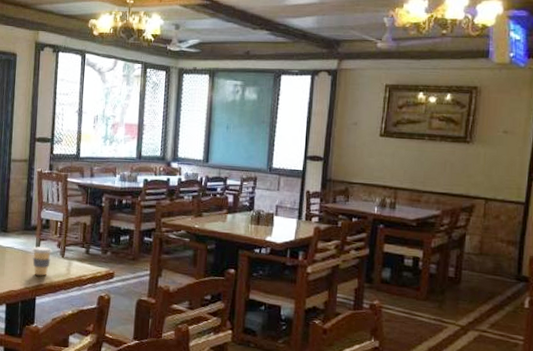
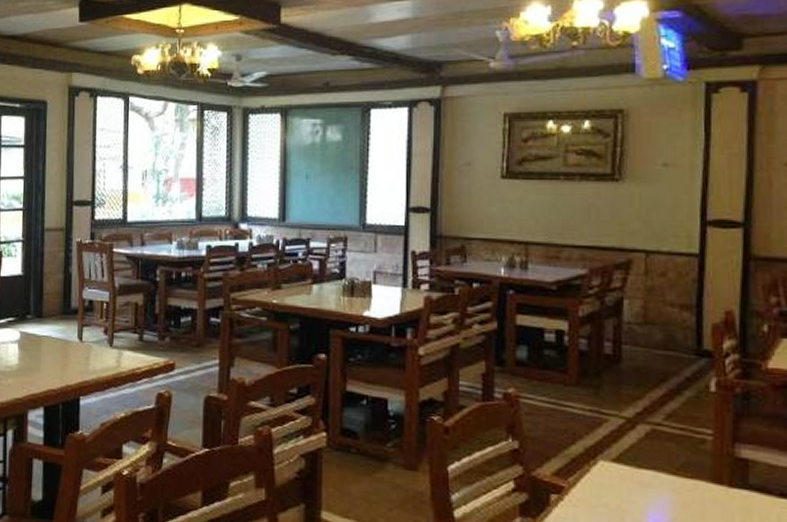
coffee cup: present [32,246,52,276] -> none [73,334,98,370]

